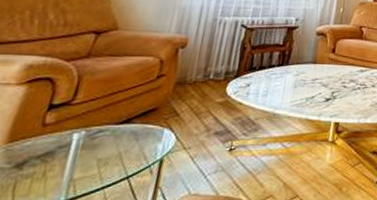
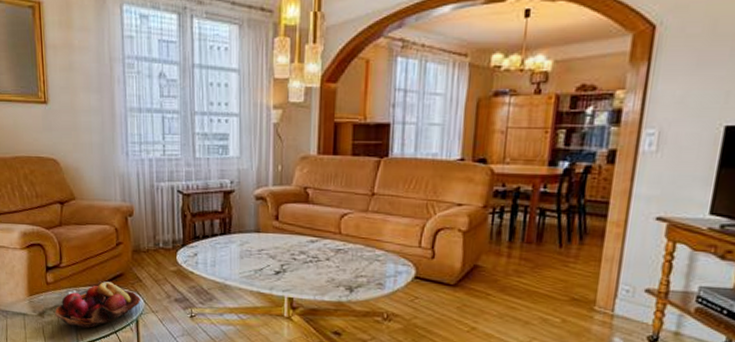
fruit basket: none [42,118,173,178] -> present [55,281,141,329]

